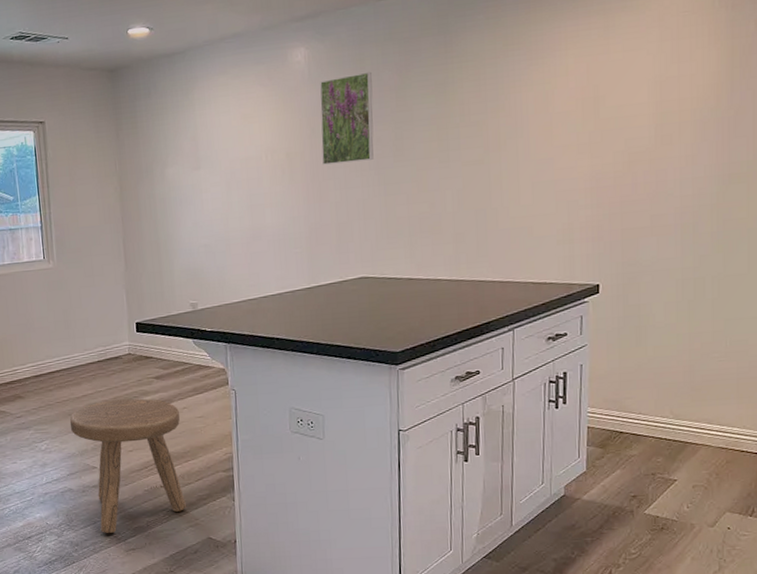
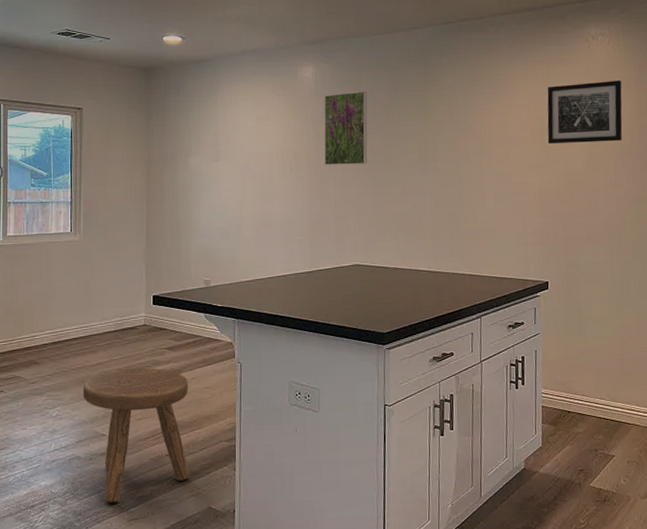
wall art: none [603,26,707,117] -> present [547,81,623,144]

